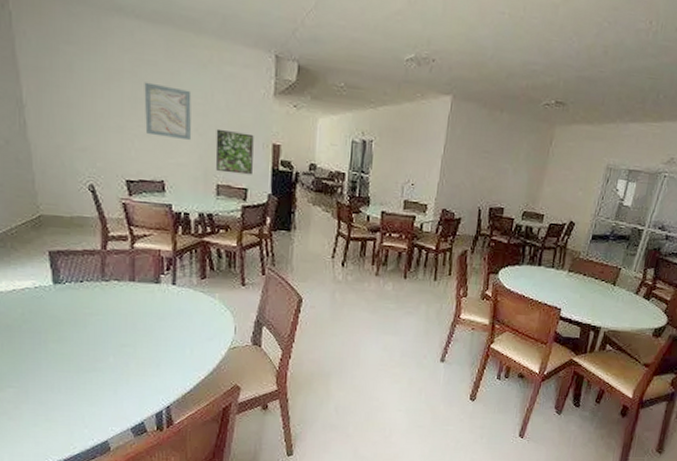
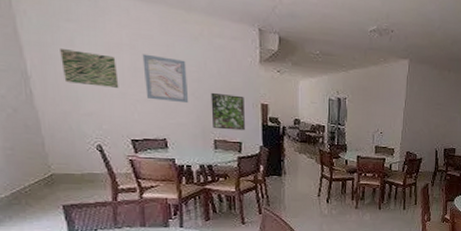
wall art: none [58,75,117,121] -> present [60,49,119,88]

